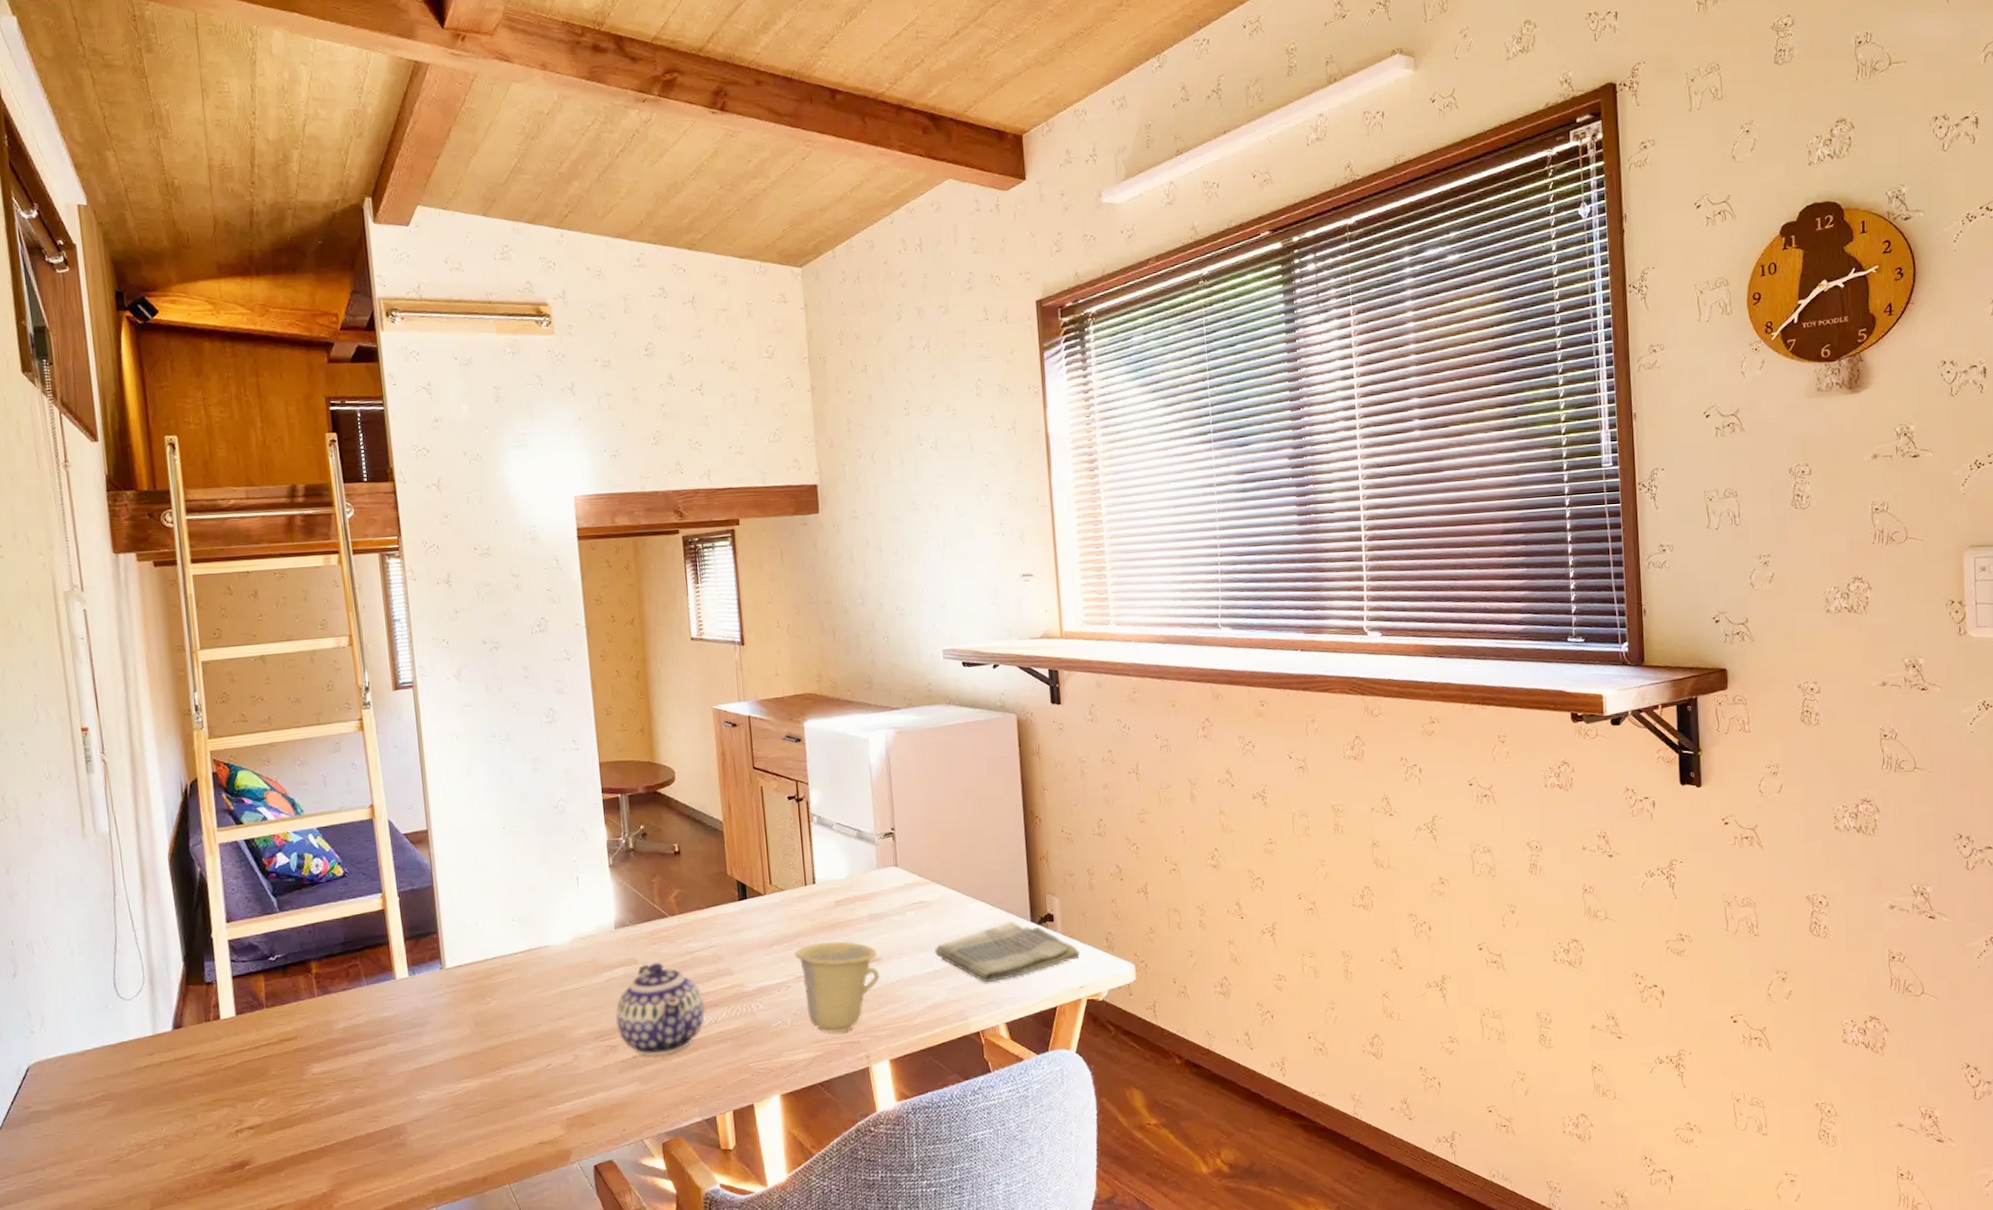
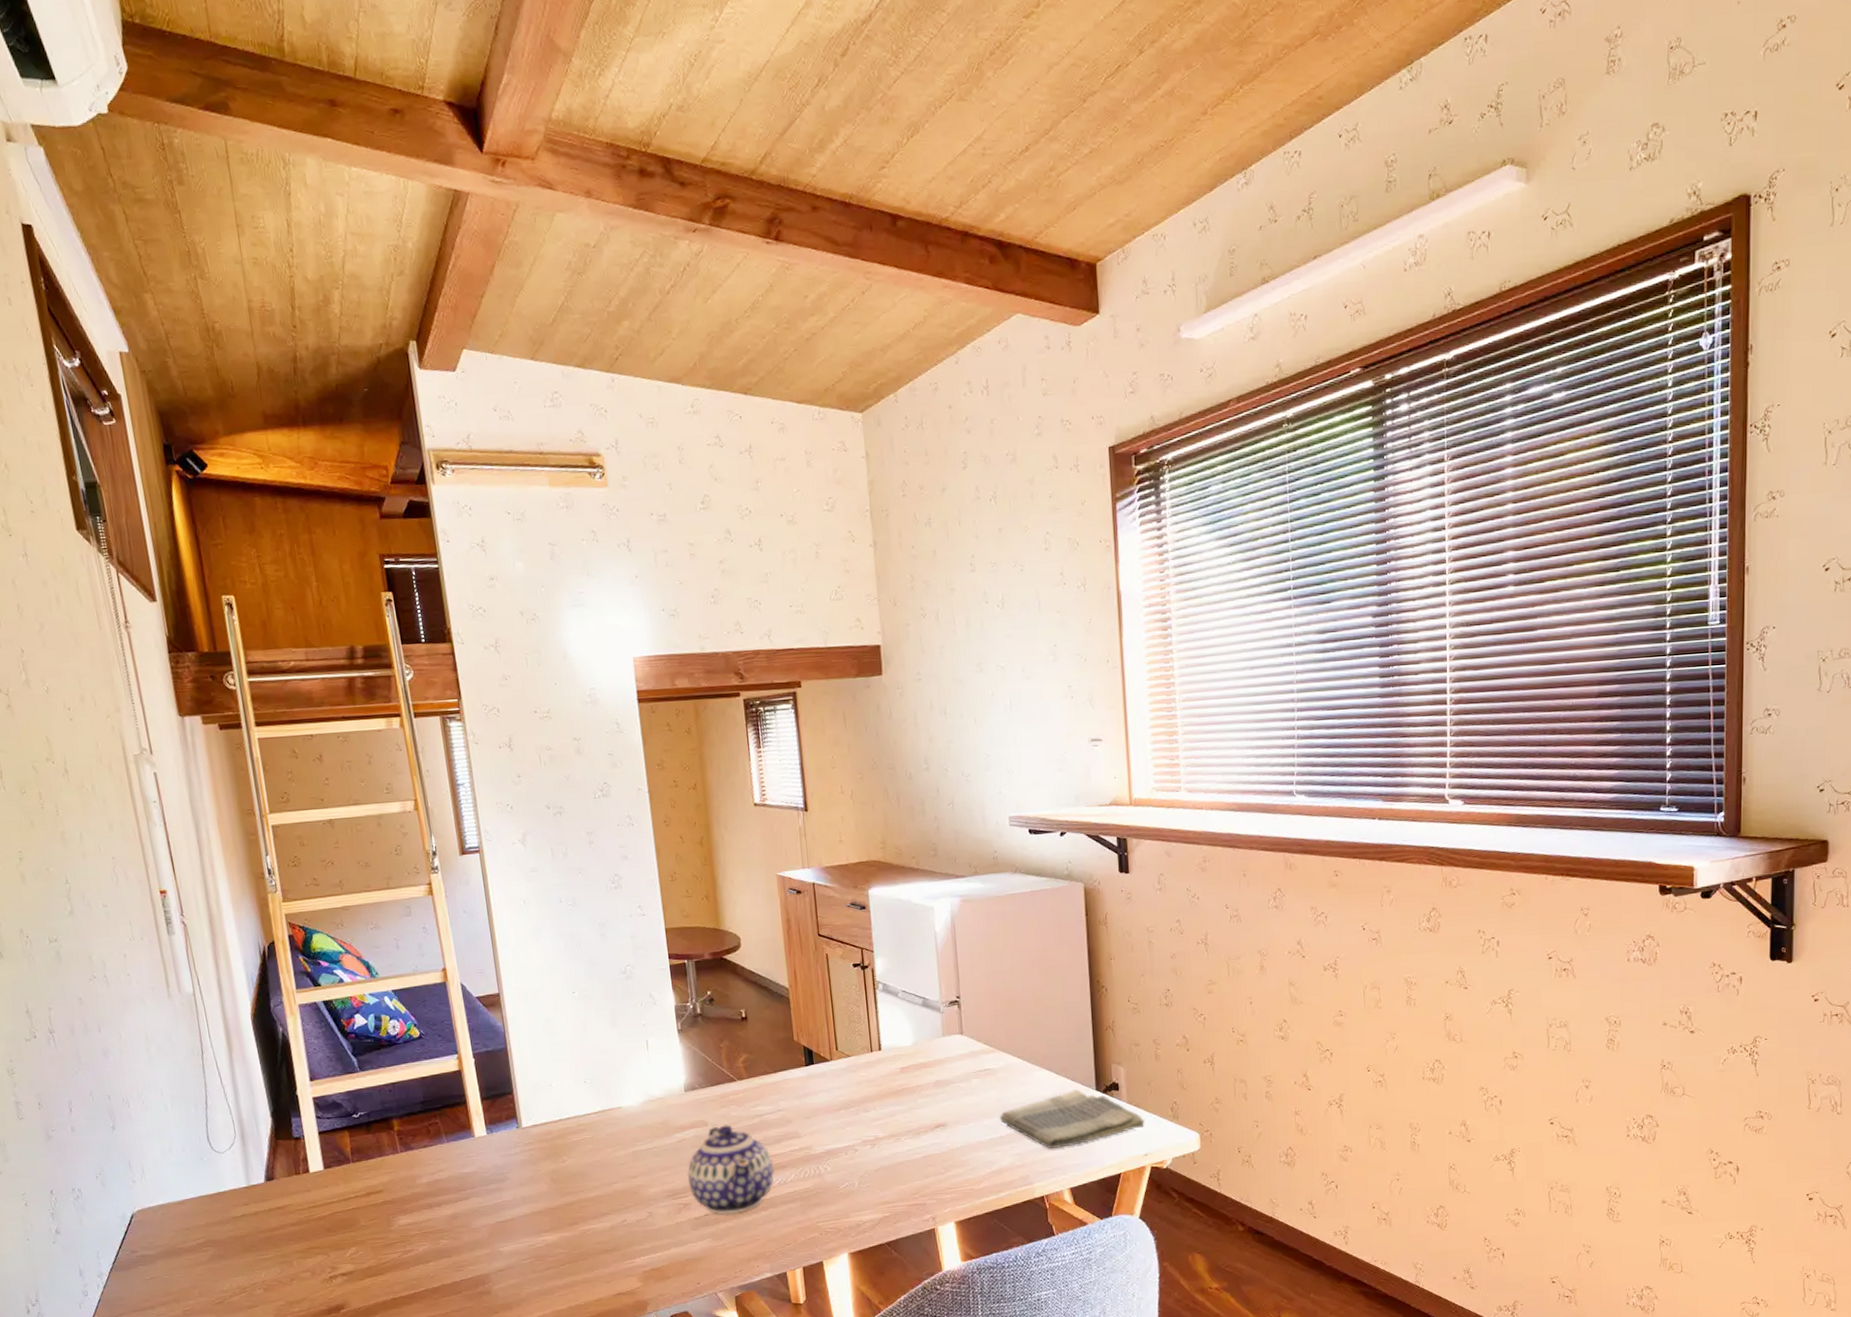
cup: present [794,941,880,1034] -> none [861,1106,946,1196]

